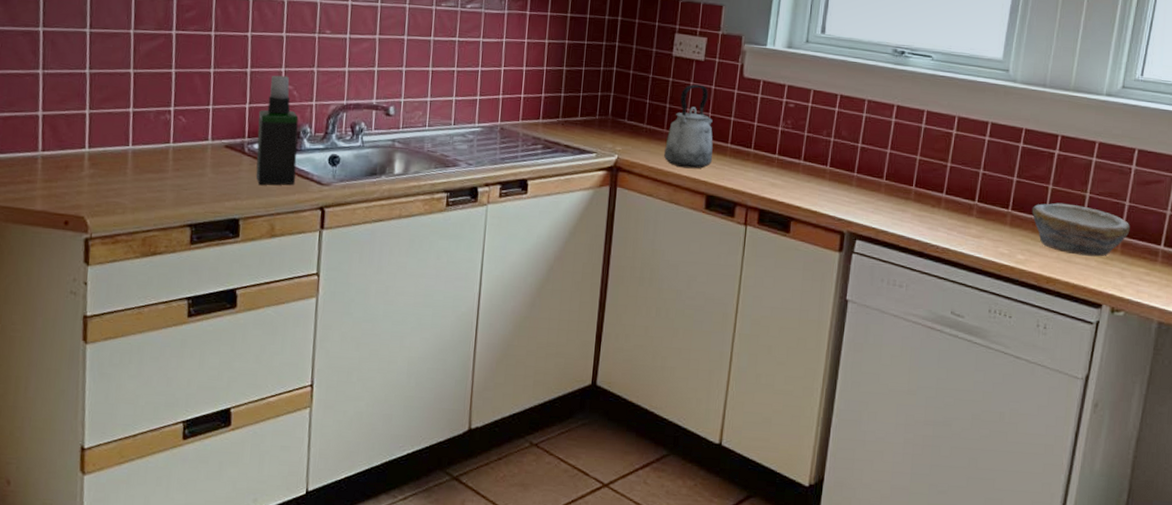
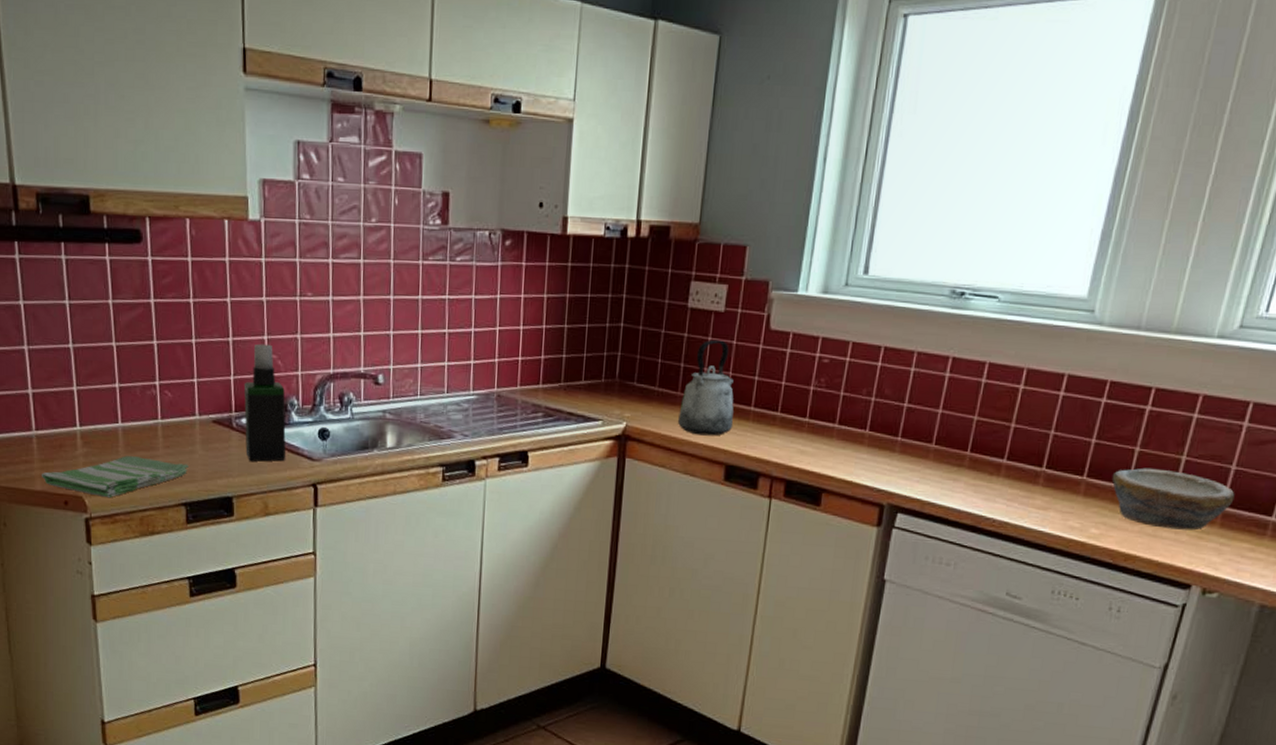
dish towel: none [42,177,197,219] -> present [41,456,189,498]

